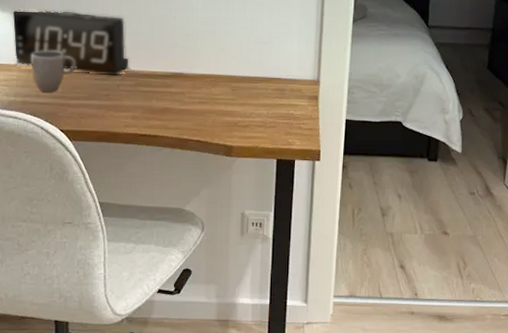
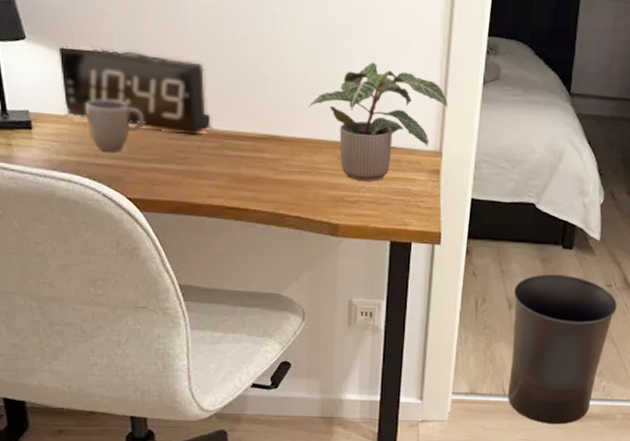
potted plant: none [208,8,324,108] -> present [309,61,448,181]
waste bin: none [384,184,481,326] -> present [507,274,617,425]

